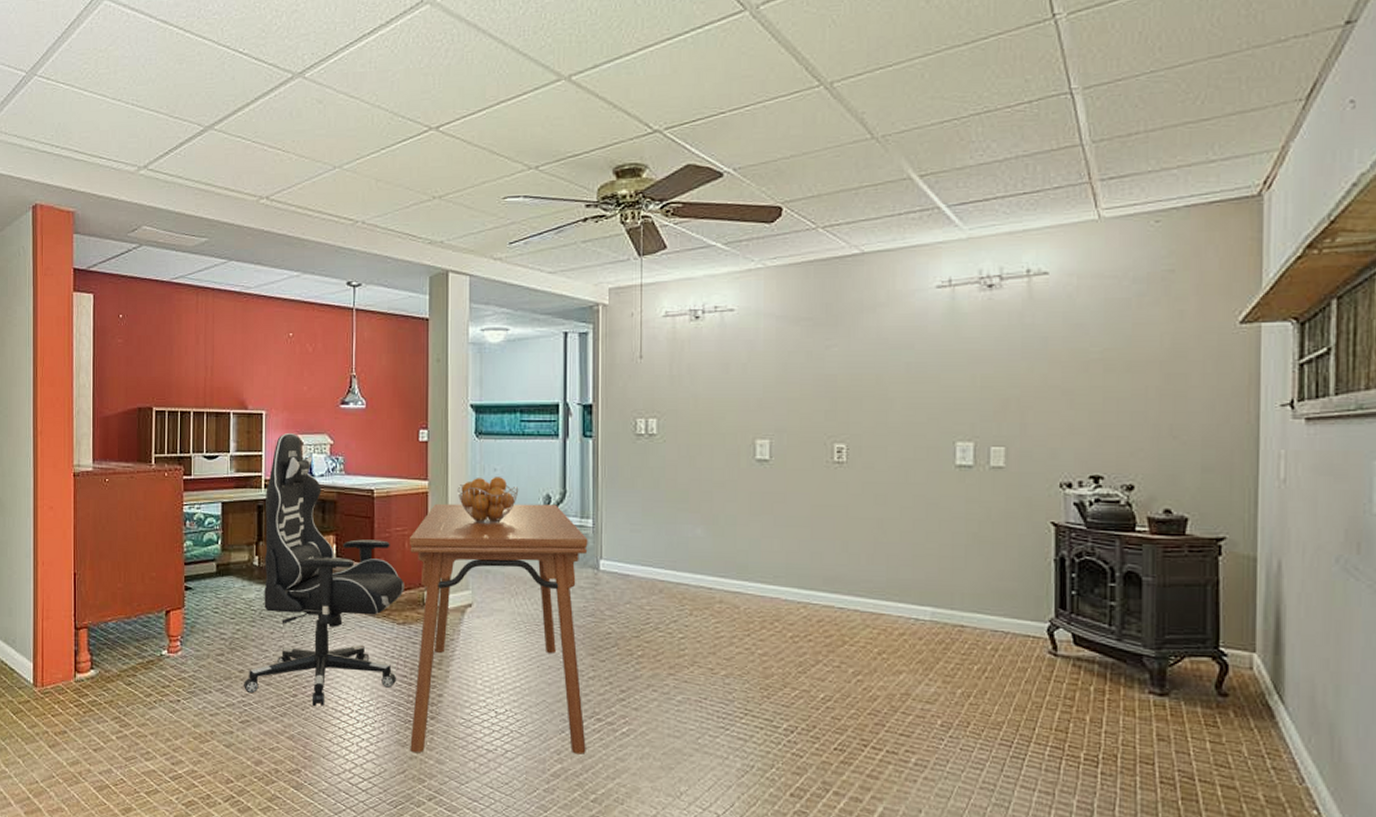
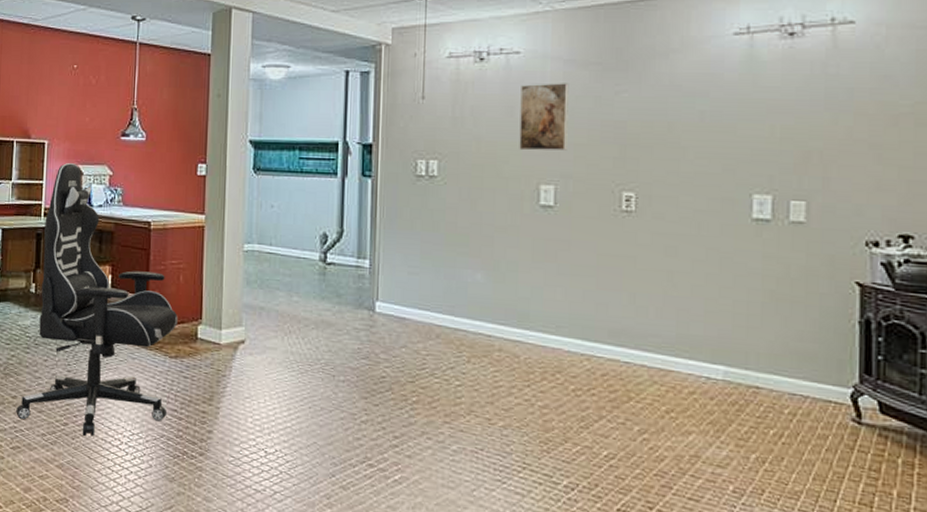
dining table: present [410,503,588,754] -> none [178,238,364,500]
fruit basket: present [457,477,519,524] -> none [233,213,296,261]
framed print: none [735,339,782,407] -> present [519,83,569,151]

